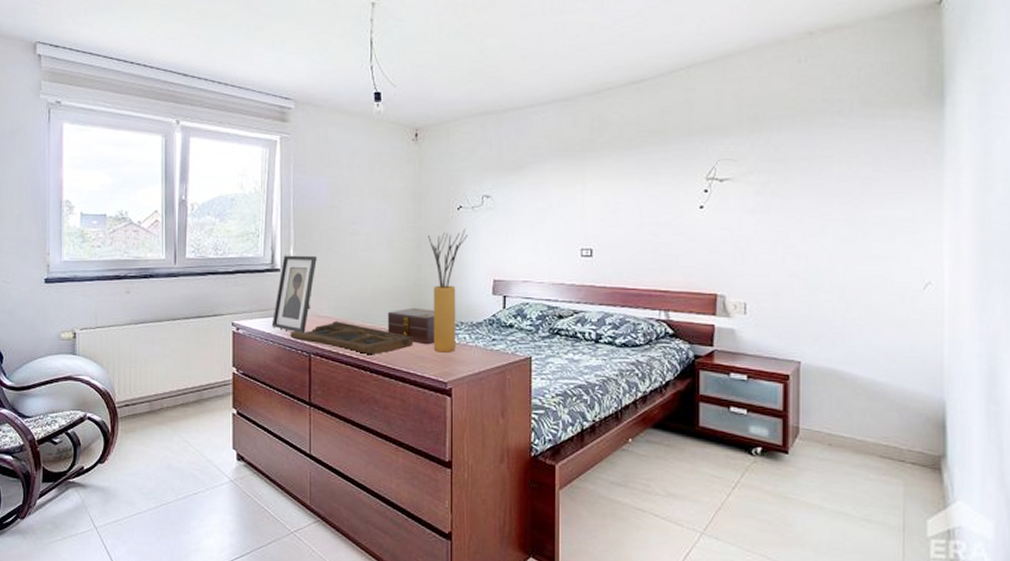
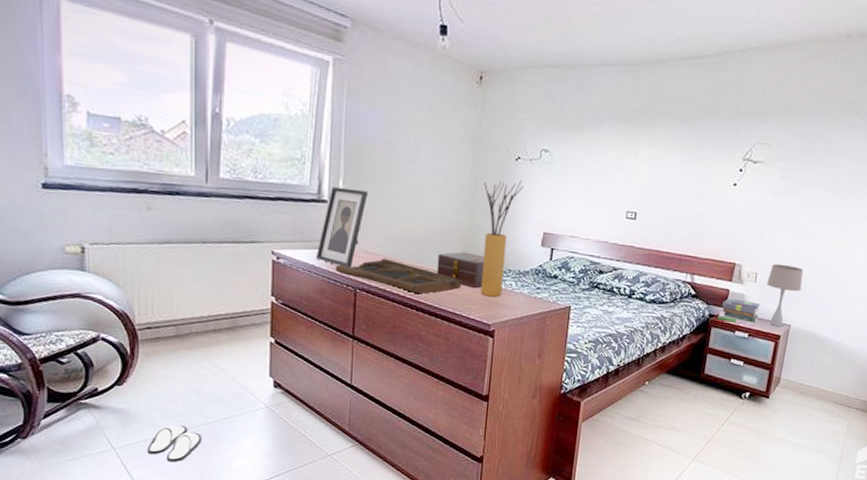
slippers: none [124,502,172,542] -> present [147,425,202,462]
books: none [705,335,757,366] -> present [717,298,760,327]
table lamp: none [760,291,806,364] -> present [766,264,804,327]

